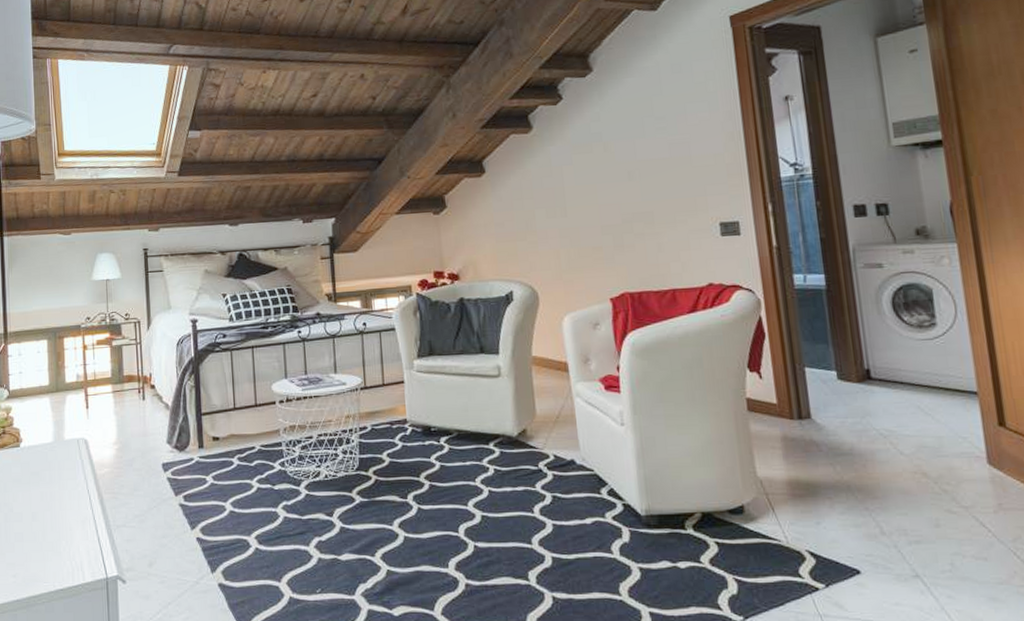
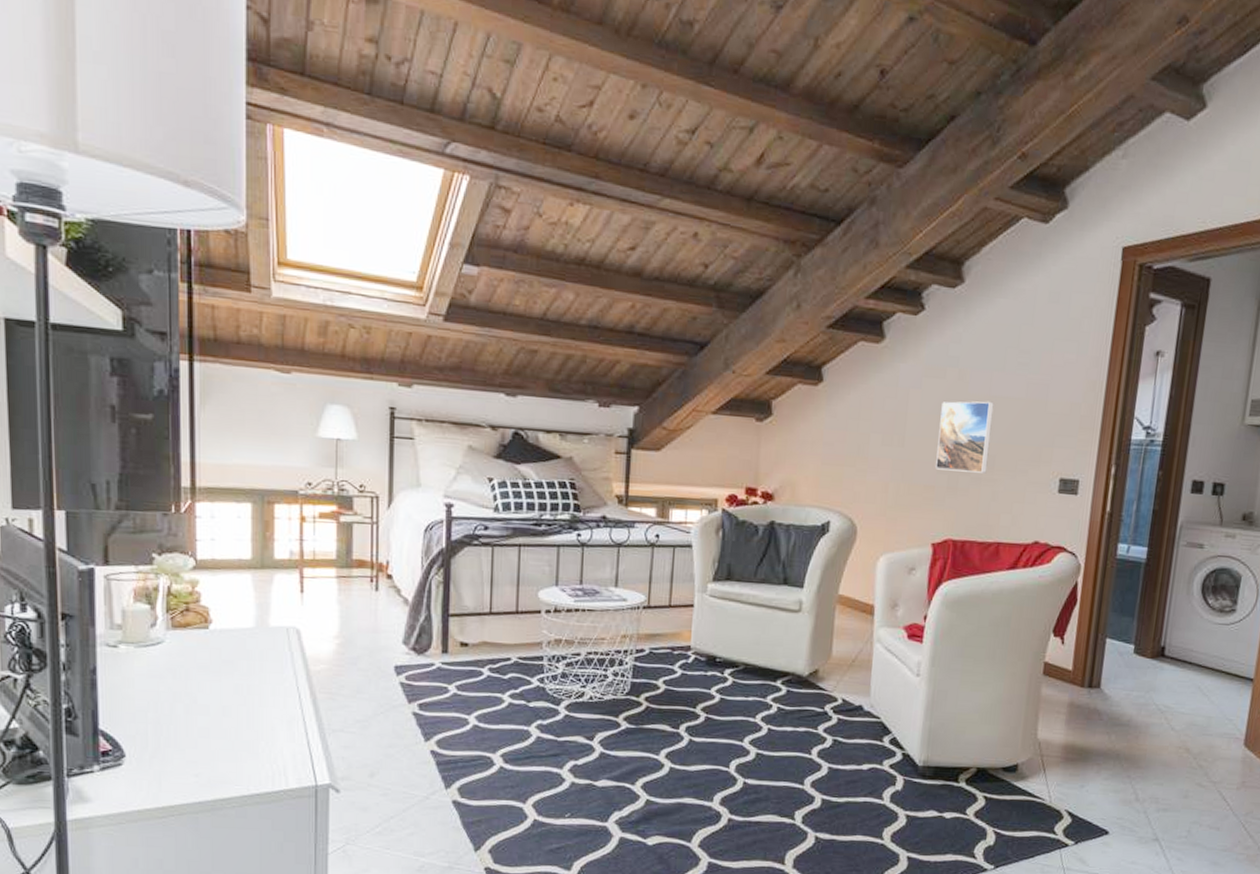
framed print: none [594,165,648,232] -> present [935,401,994,473]

